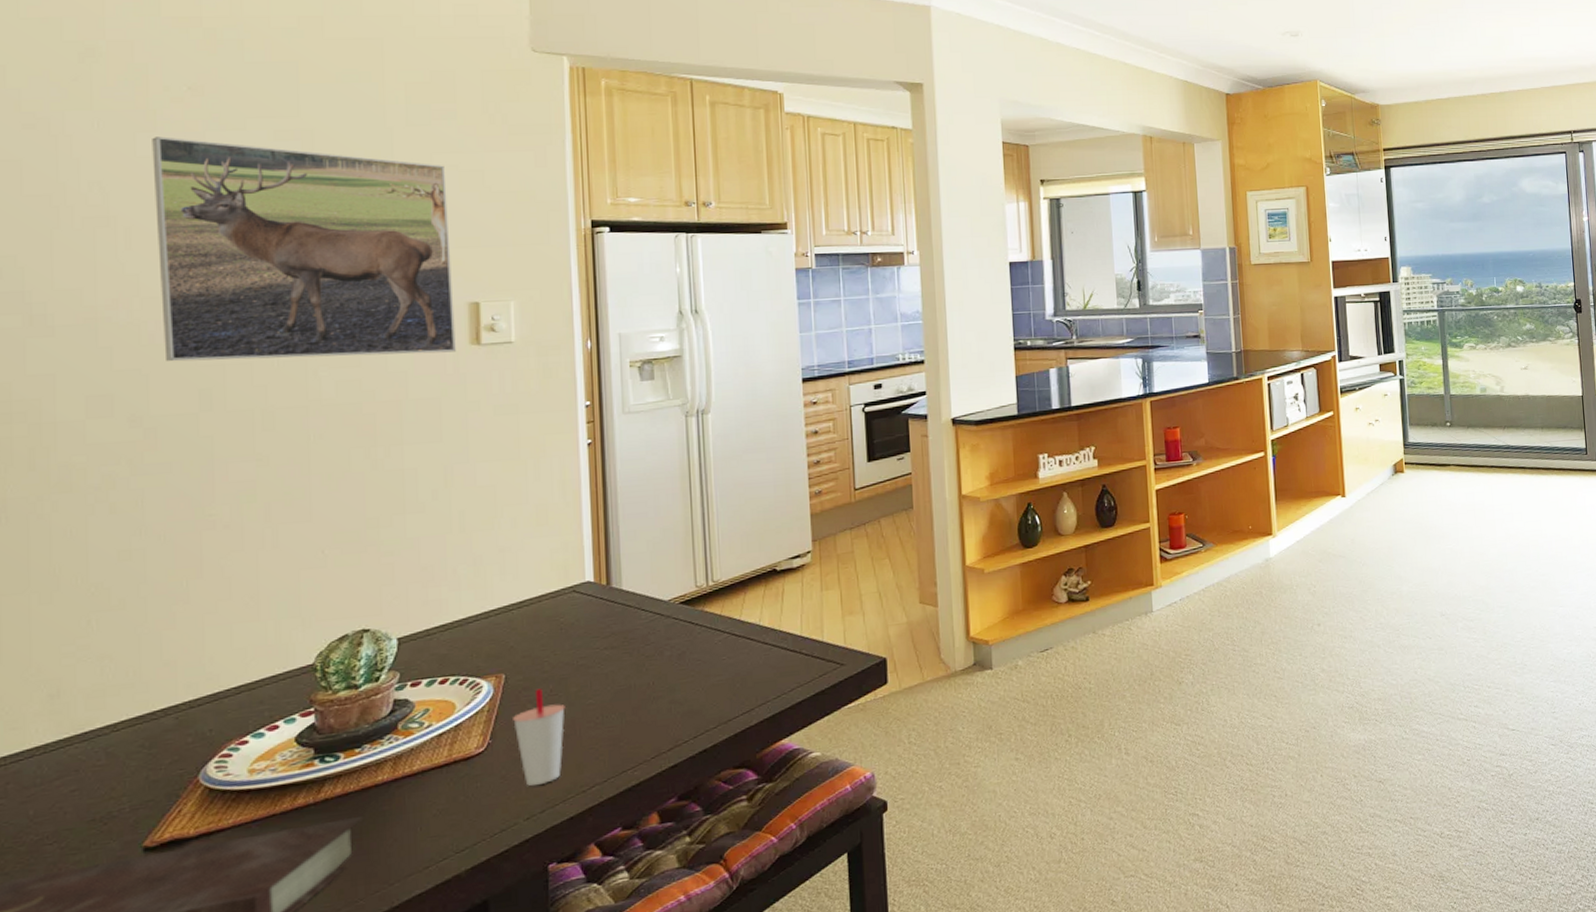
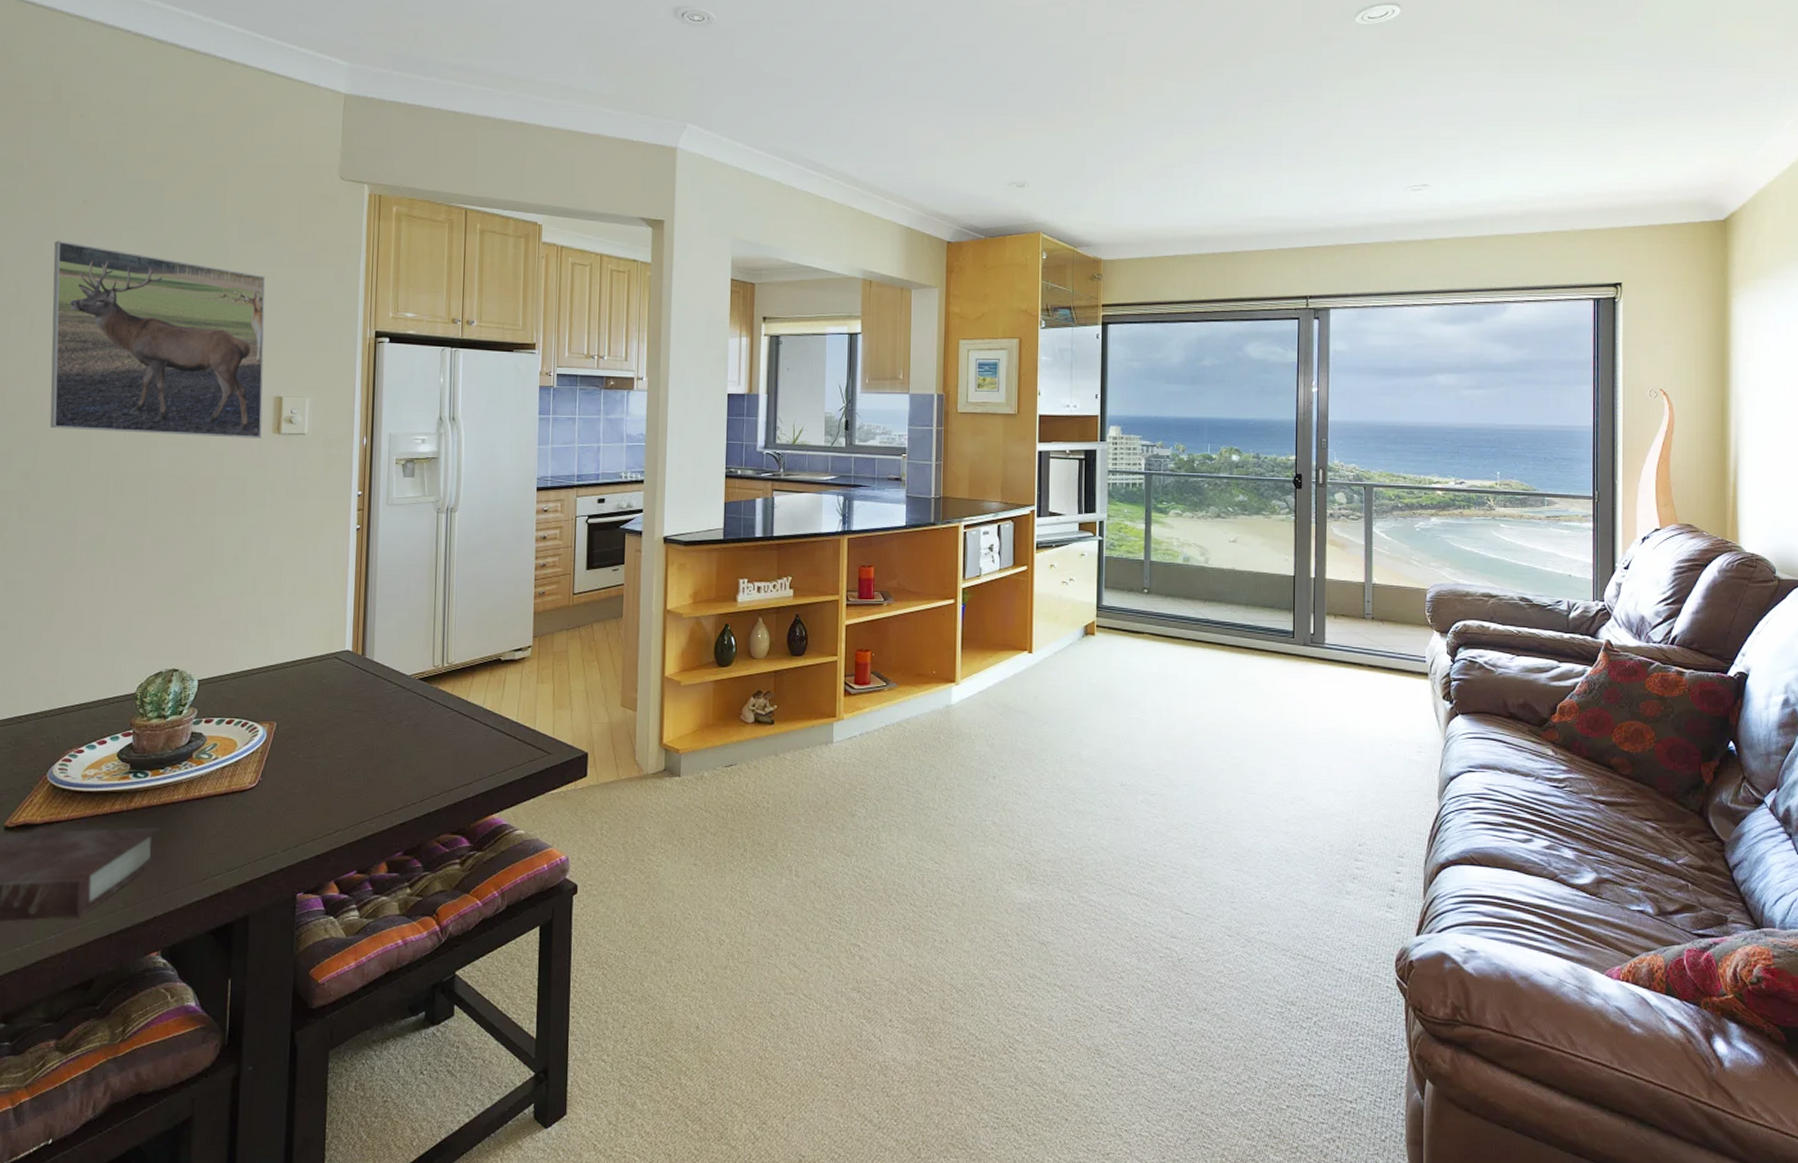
cup: present [513,688,565,786] -> none [279,739,321,822]

